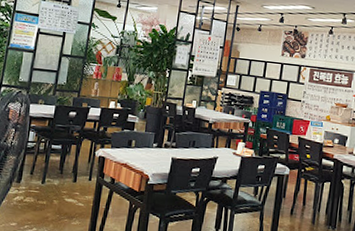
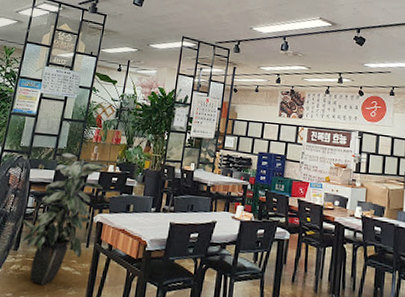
indoor plant: none [23,89,110,217] -> present [21,153,109,286]

